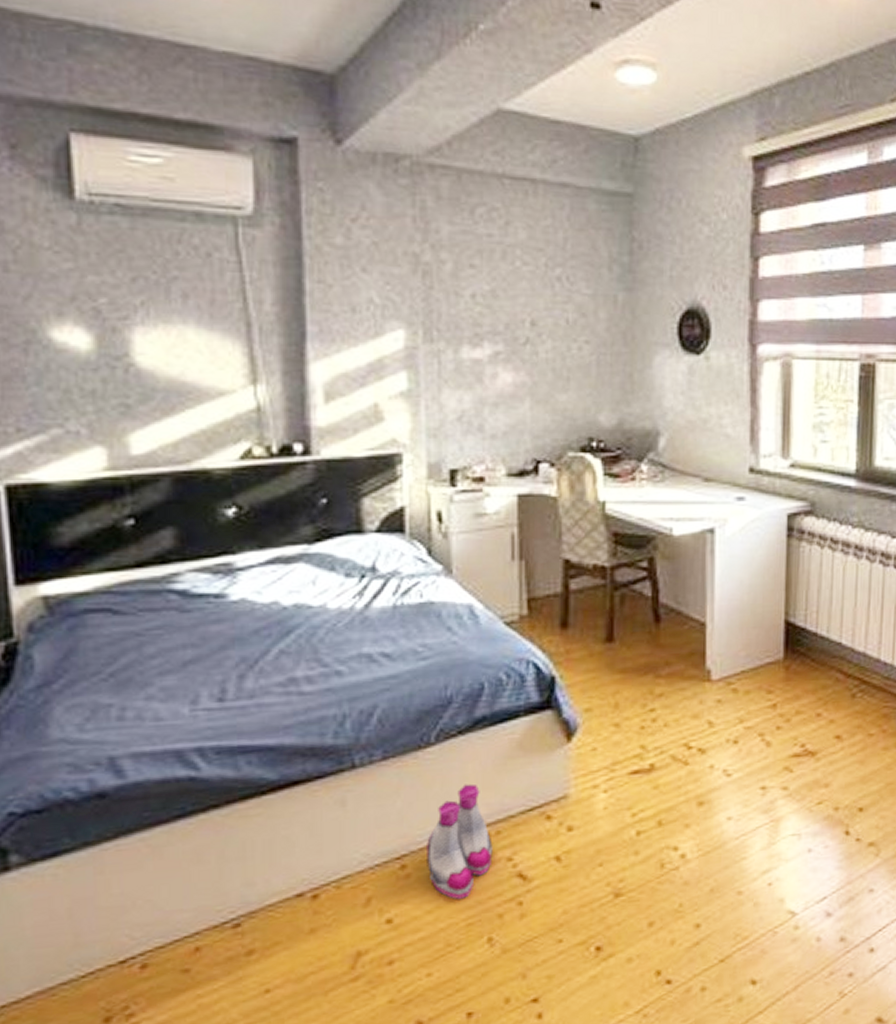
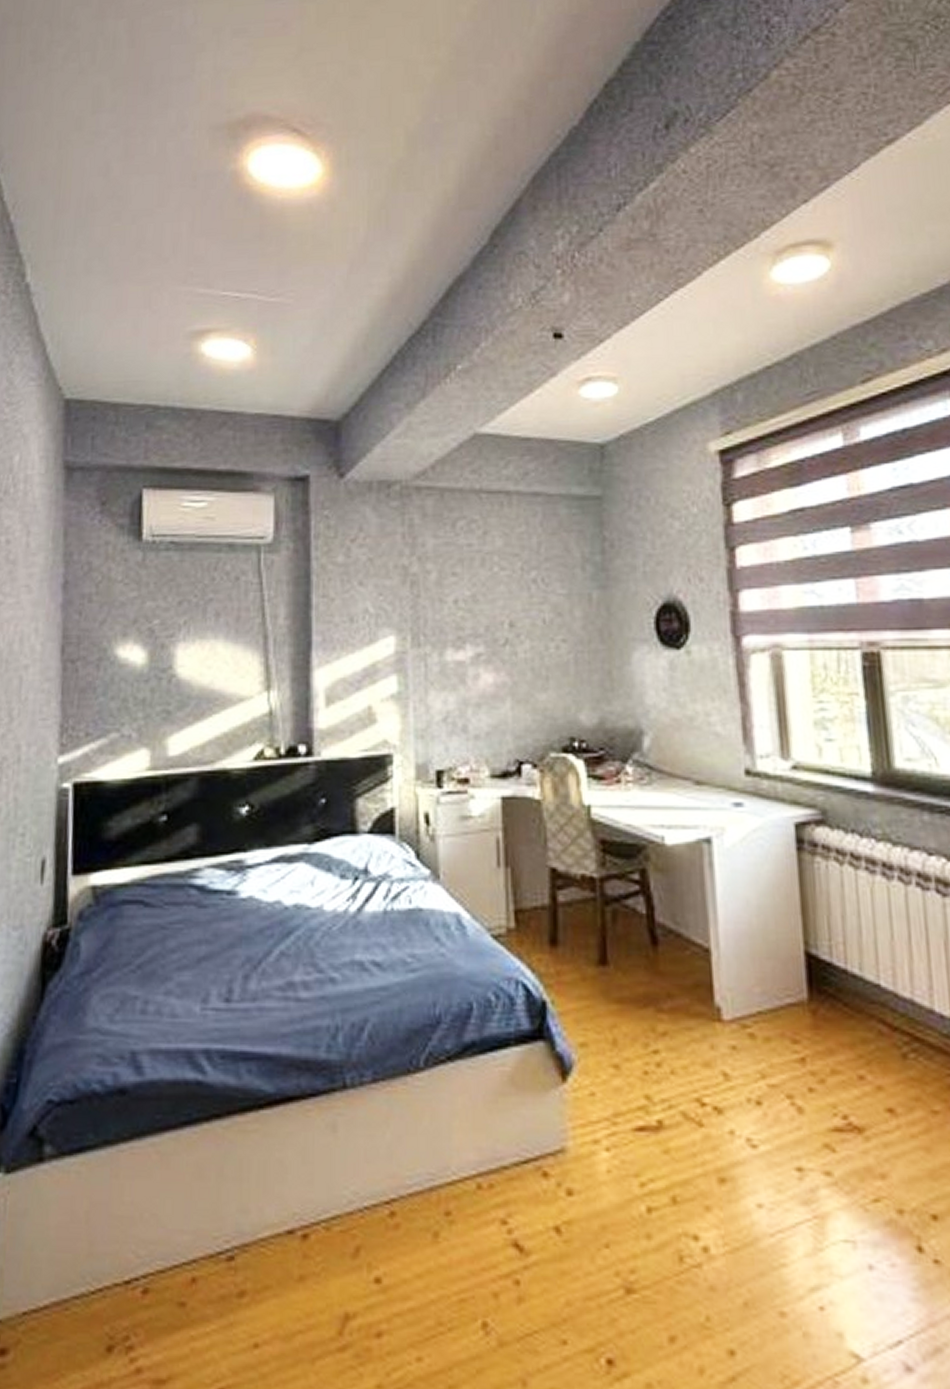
boots: present [427,783,493,900] -> none [416,1121,485,1266]

